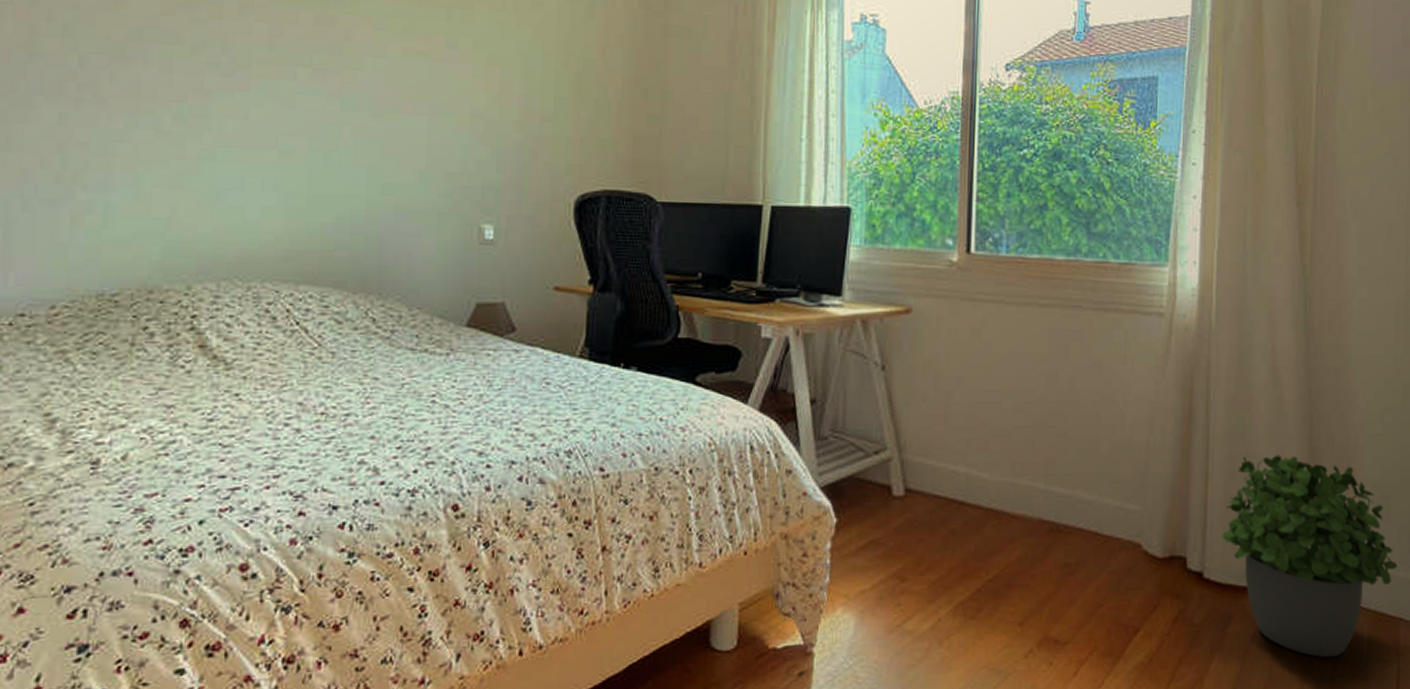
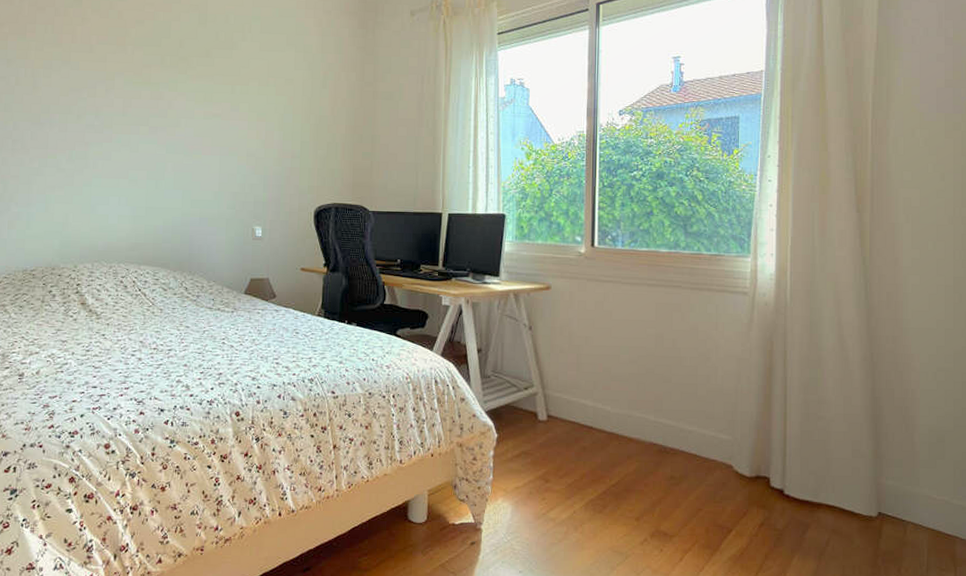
potted plant: present [1221,455,1397,657] -> none [798,402,952,563]

